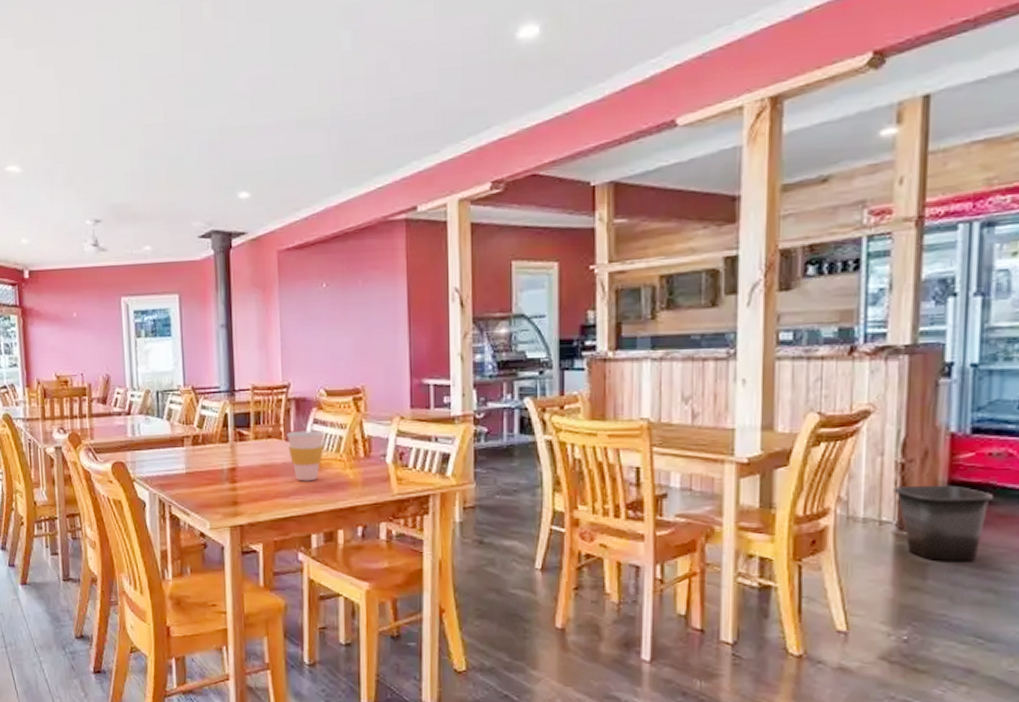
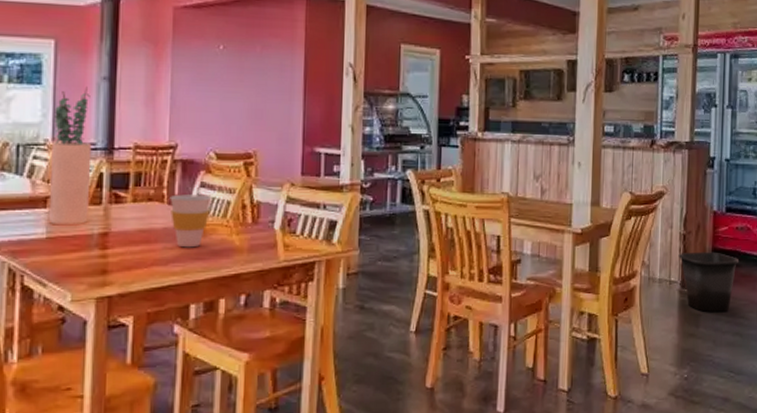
vase: none [183,335,218,462] -> present [49,86,92,226]

